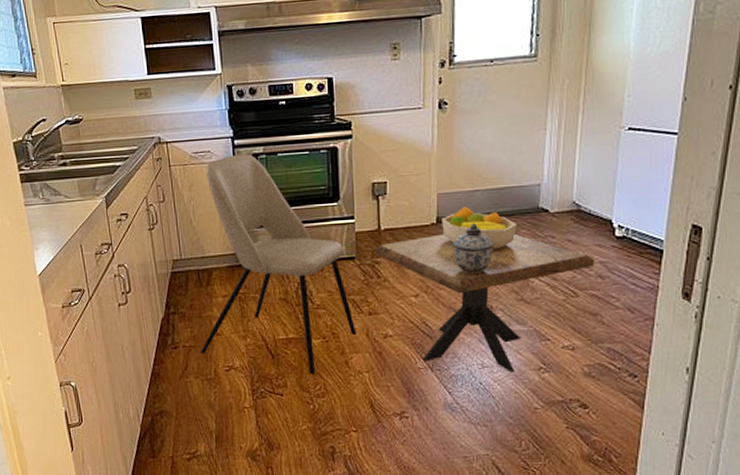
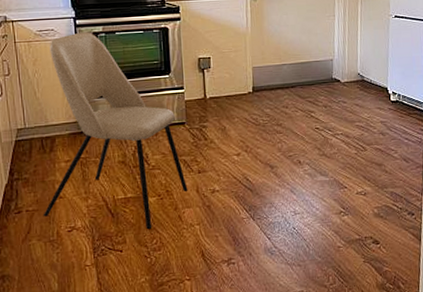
side table: present [375,234,595,373] -> none [202,101,377,218]
fruit bowl: present [442,206,516,251] -> none [257,78,316,114]
lidded jar: present [452,222,495,274] -> none [265,91,300,134]

